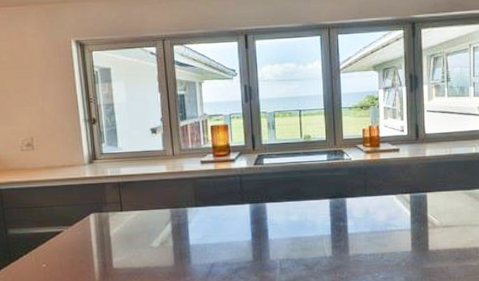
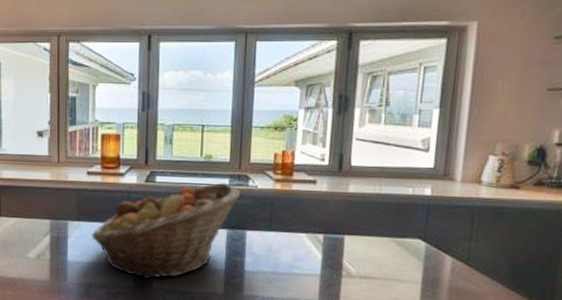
fruit basket: none [209,158,338,252] -> present [91,182,241,279]

